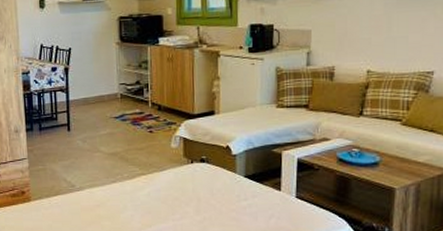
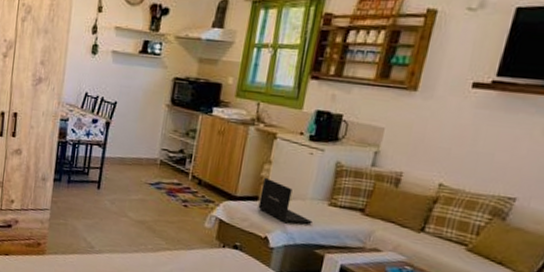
laptop: none [215,93,266,131] -> present [258,178,313,225]

